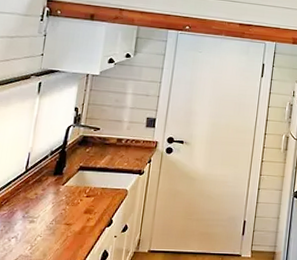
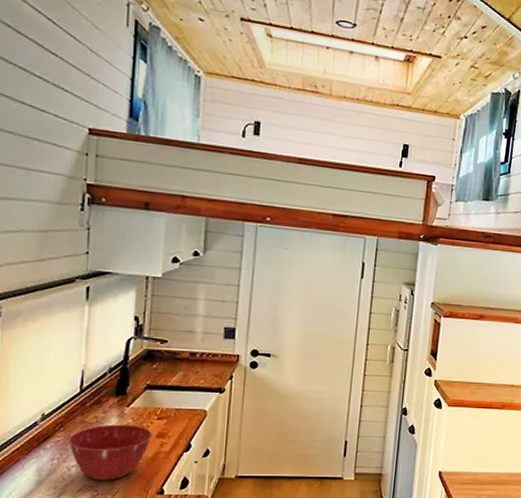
mixing bowl: none [11,200,81,252] -> present [68,424,153,481]

